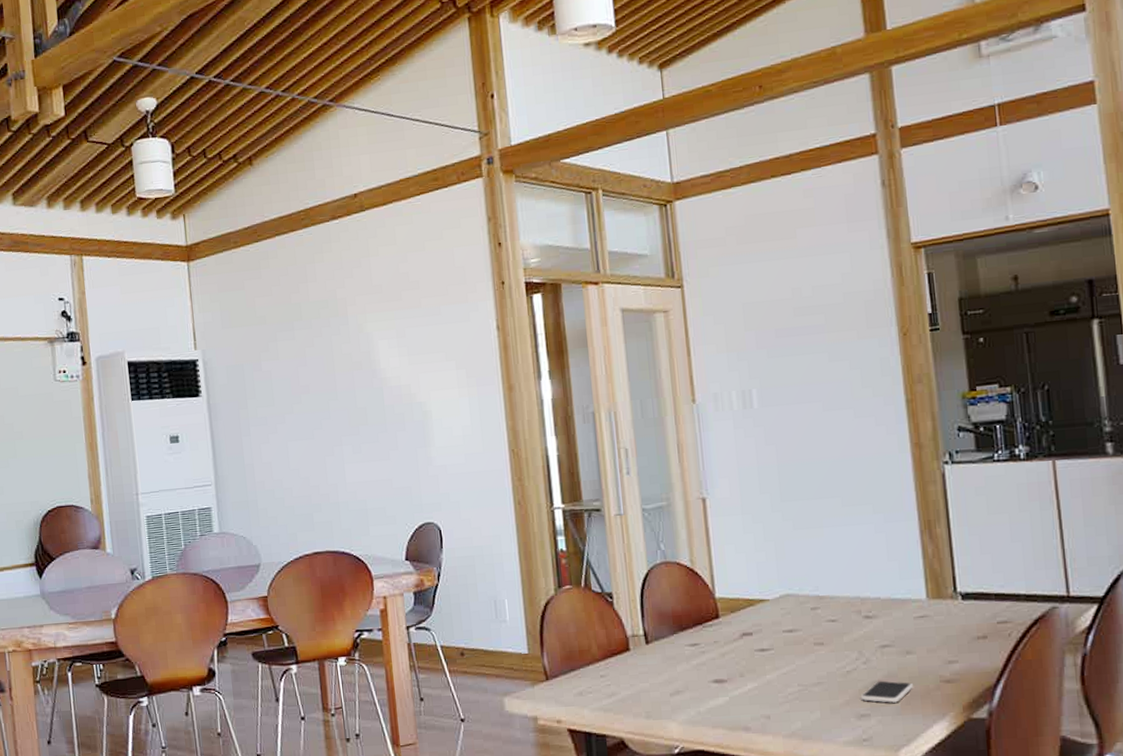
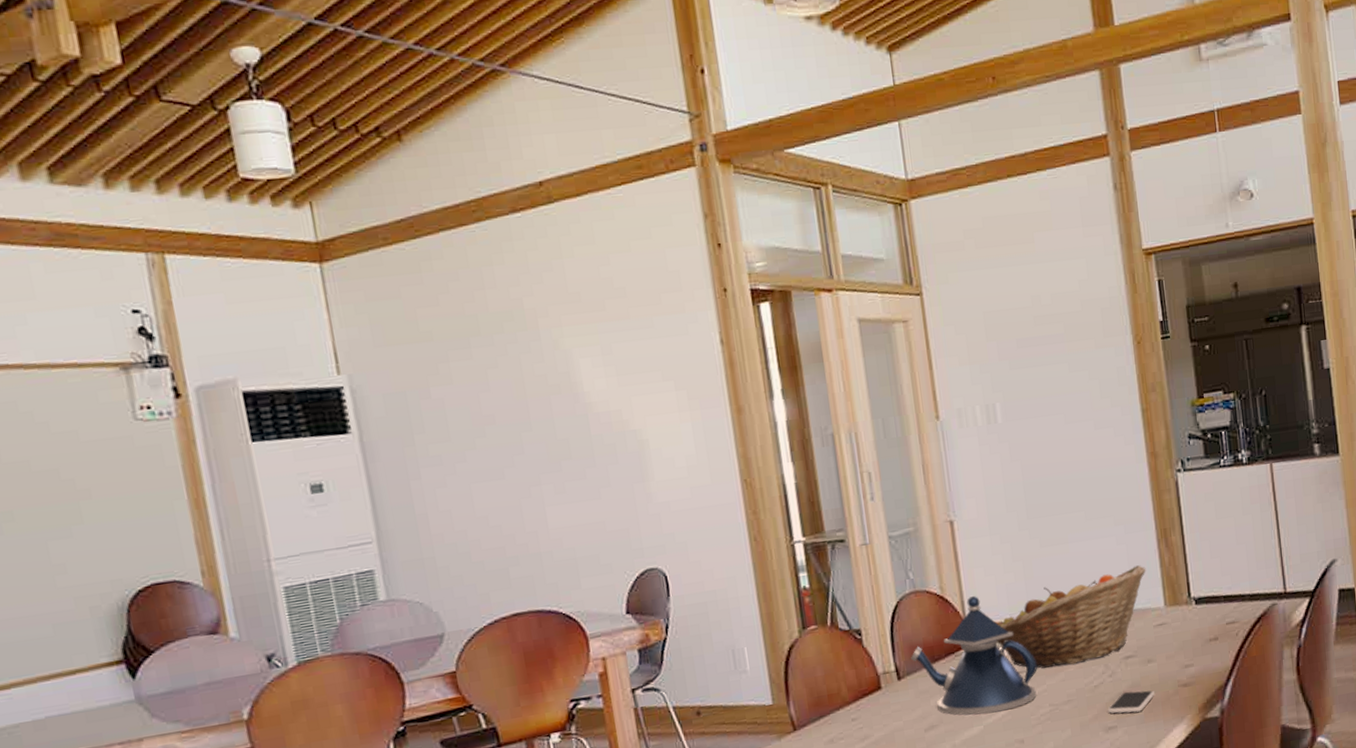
teapot: none [659,570,787,686] -> present [911,595,1037,716]
fruit basket: none [745,555,907,649] -> present [996,565,1146,669]

